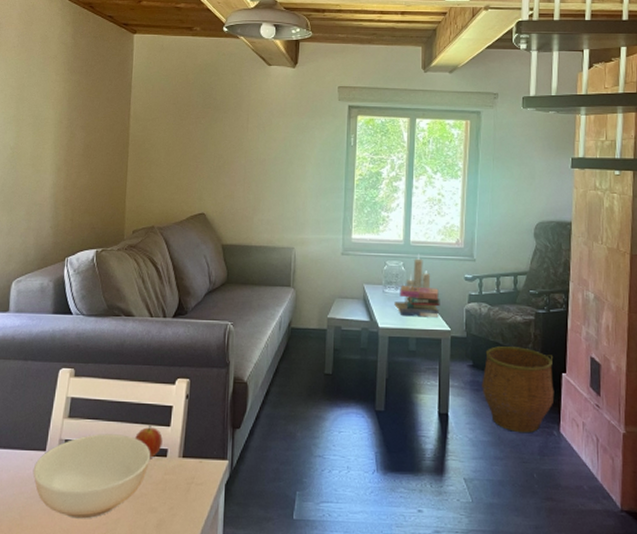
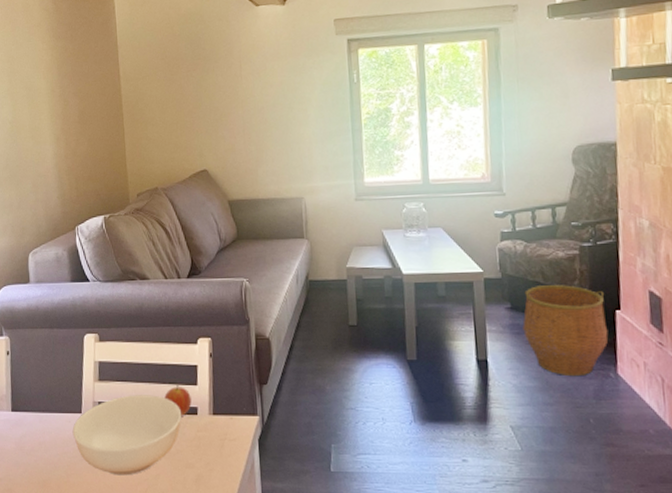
books: present [394,284,440,318] -> none [417,227,469,260]
candle: present [405,253,431,303] -> none [429,192,457,247]

